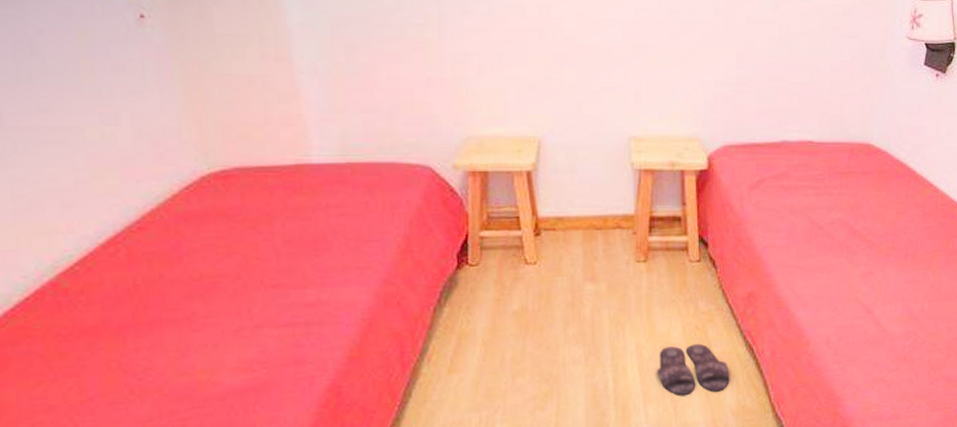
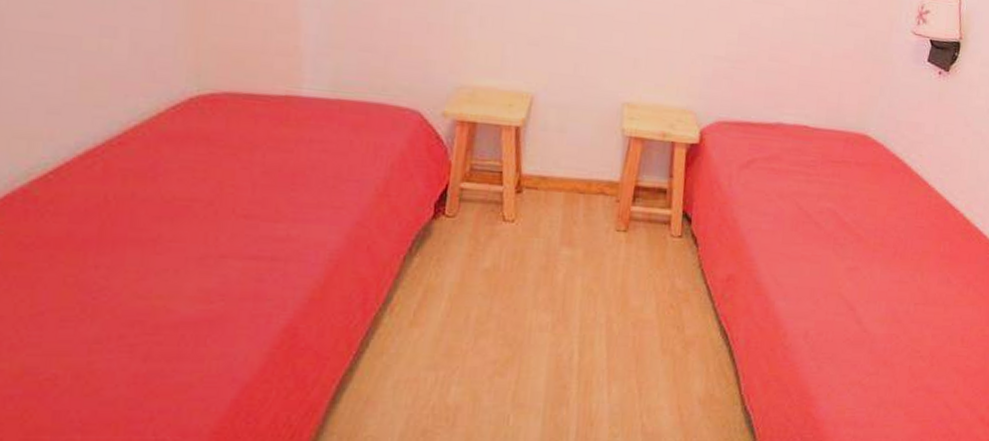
slippers: present [656,343,730,396] -> none [624,323,701,377]

